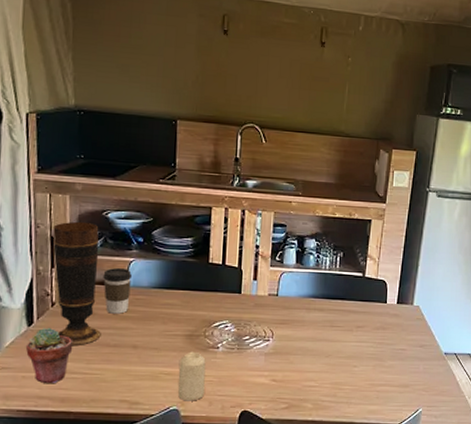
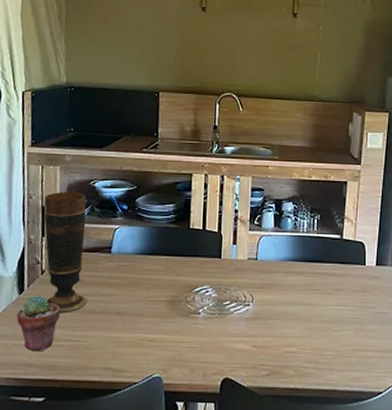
coffee cup: present [103,268,133,314] -> none [90,236,117,281]
candle: present [177,351,206,401] -> none [160,317,188,368]

